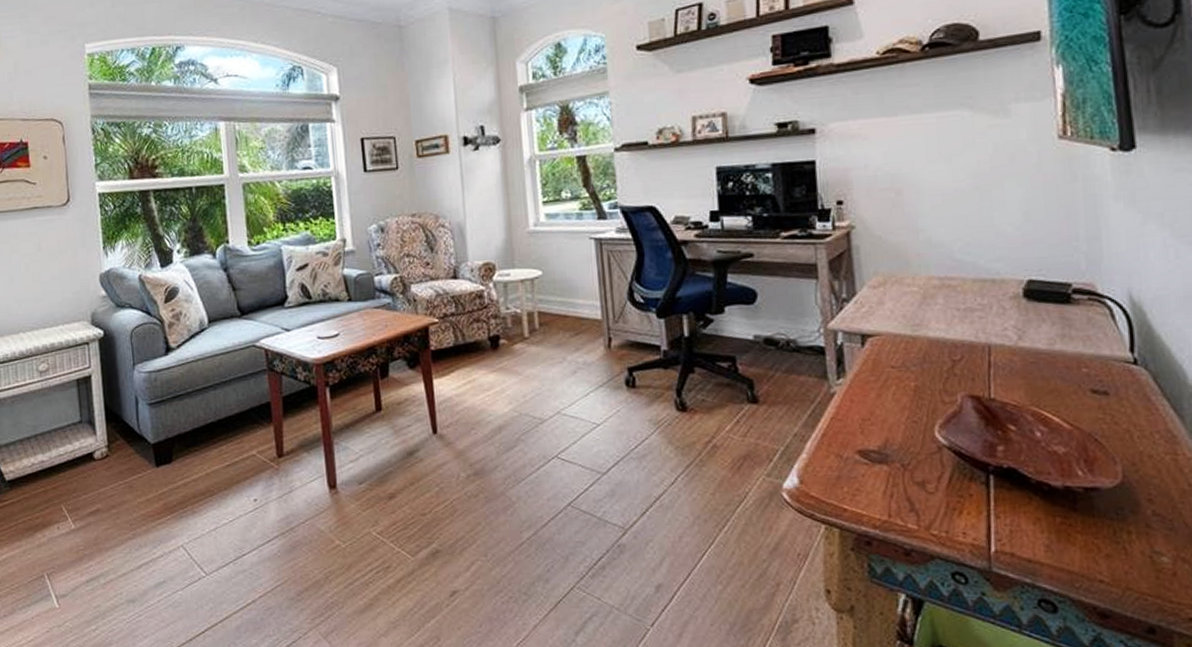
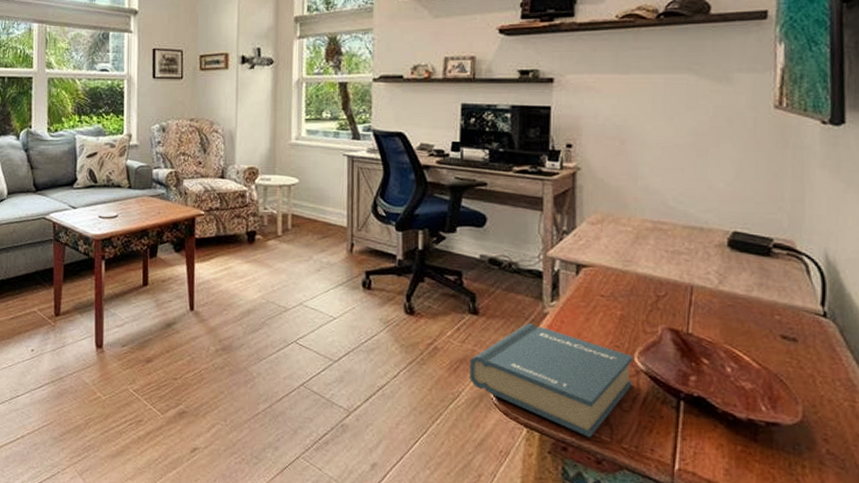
book: none [754,407,936,528] -> present [469,323,633,438]

